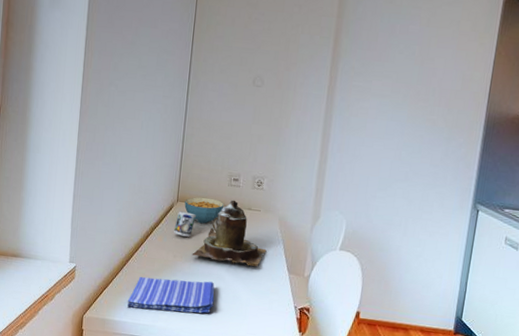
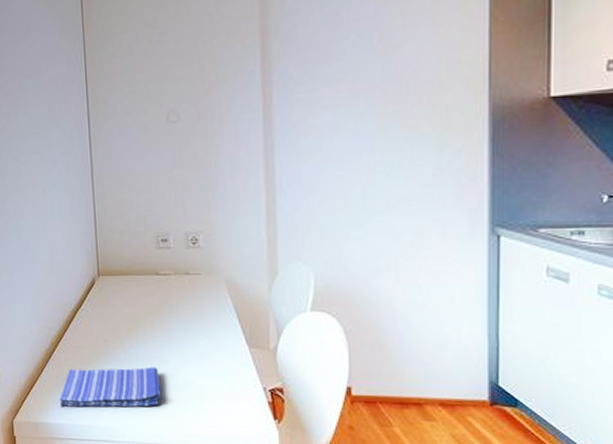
mug: present [174,211,196,237] -> none [100,287,123,316]
cereal bowl: present [184,197,225,224] -> none [107,266,155,298]
teapot: present [192,199,267,267] -> none [126,265,216,345]

